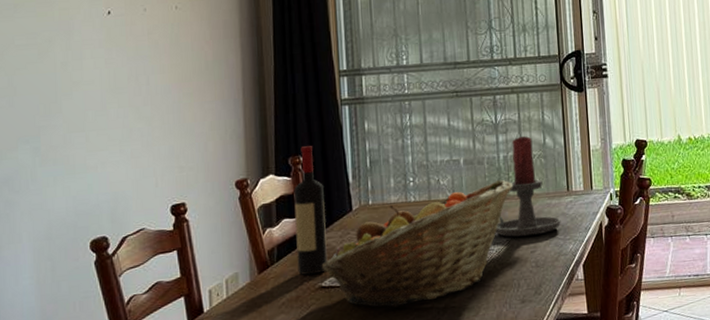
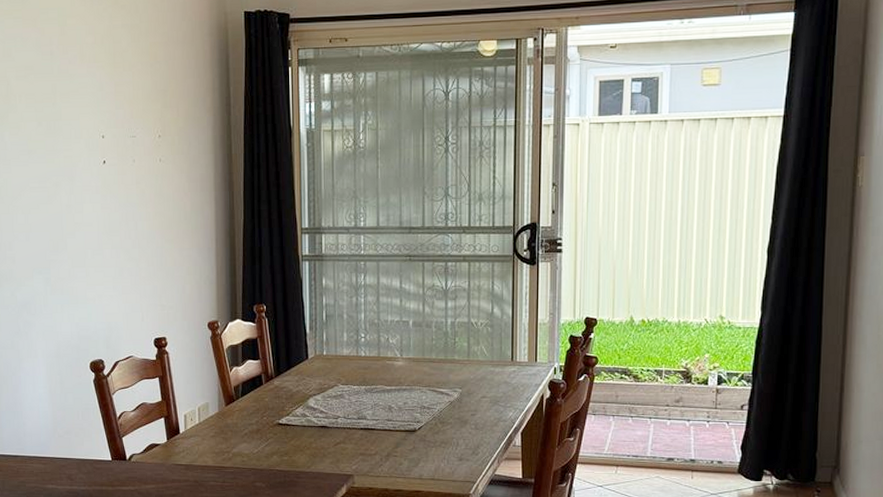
wine bottle: present [293,146,328,275] -> none [257,296,285,411]
fruit basket: present [321,179,513,308] -> none [279,343,458,450]
candle holder: present [496,136,561,237] -> none [439,305,503,400]

